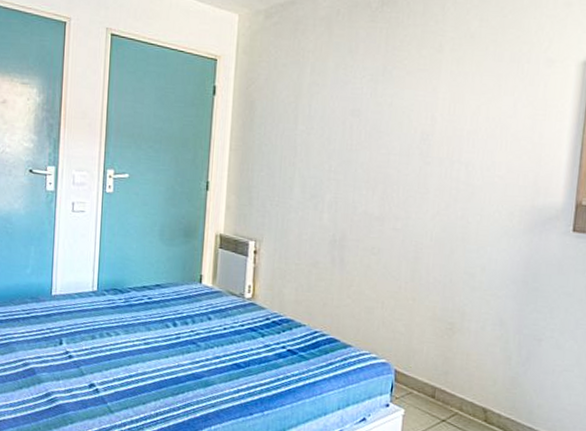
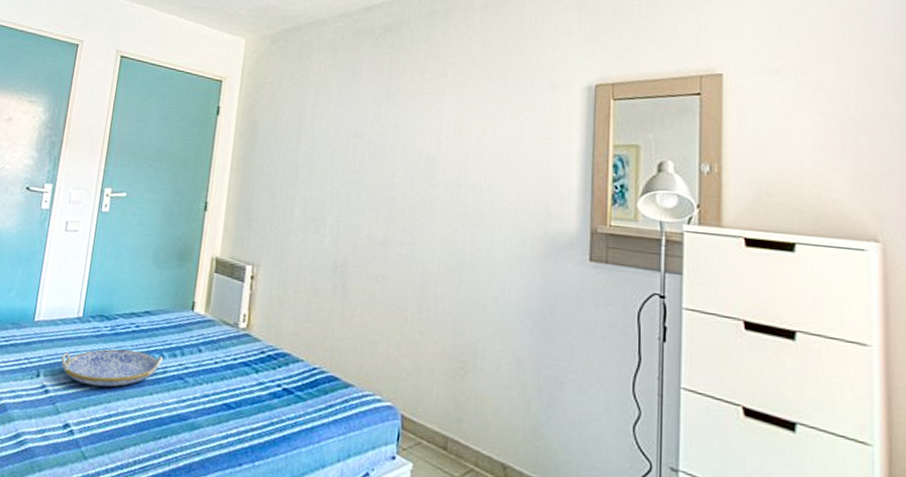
serving tray: none [81,319,176,352] -> present [61,349,164,387]

